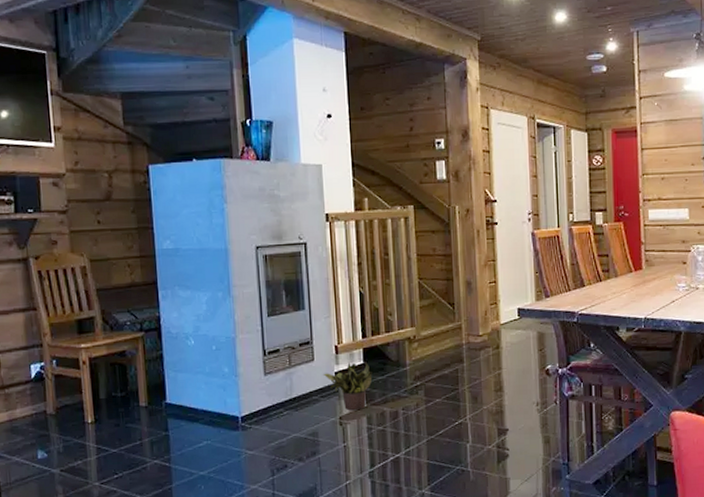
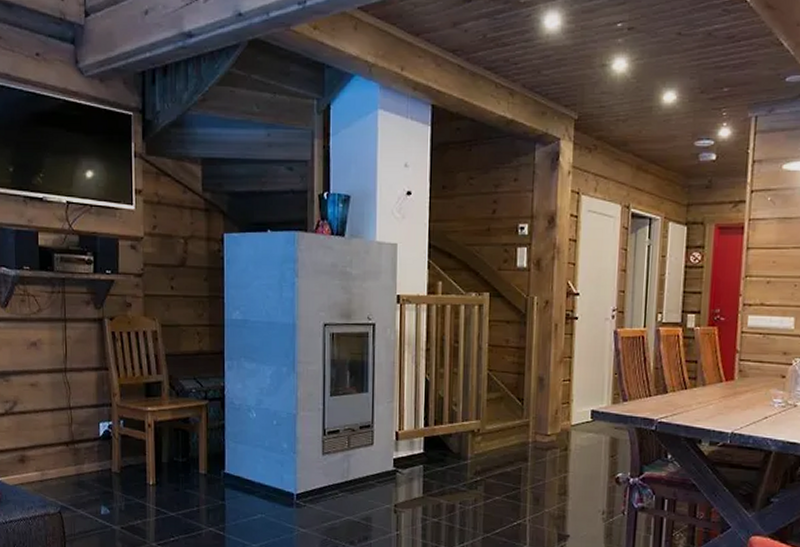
potted plant: present [323,362,372,411] -> none [381,450,432,500]

